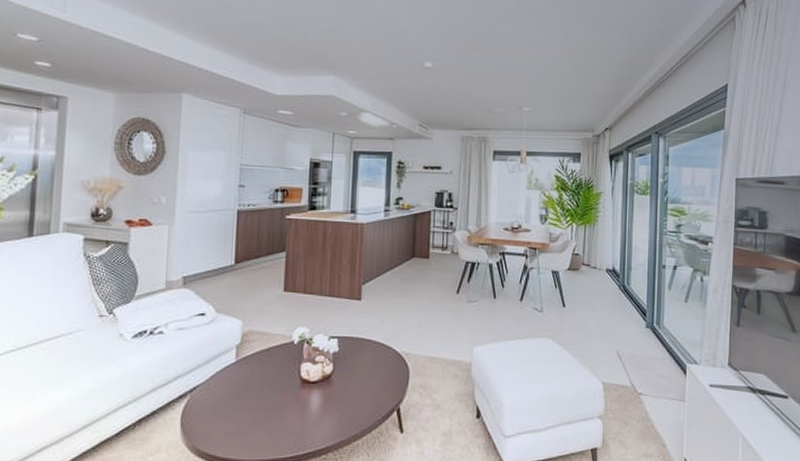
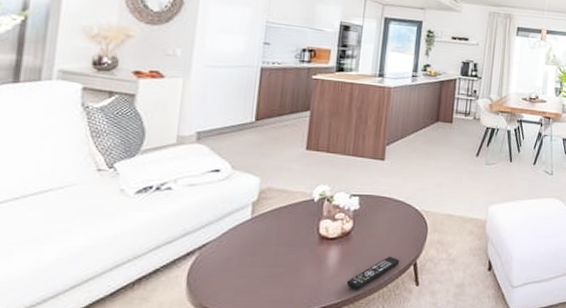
remote control: none [330,400,383,436] -> present [346,256,400,290]

